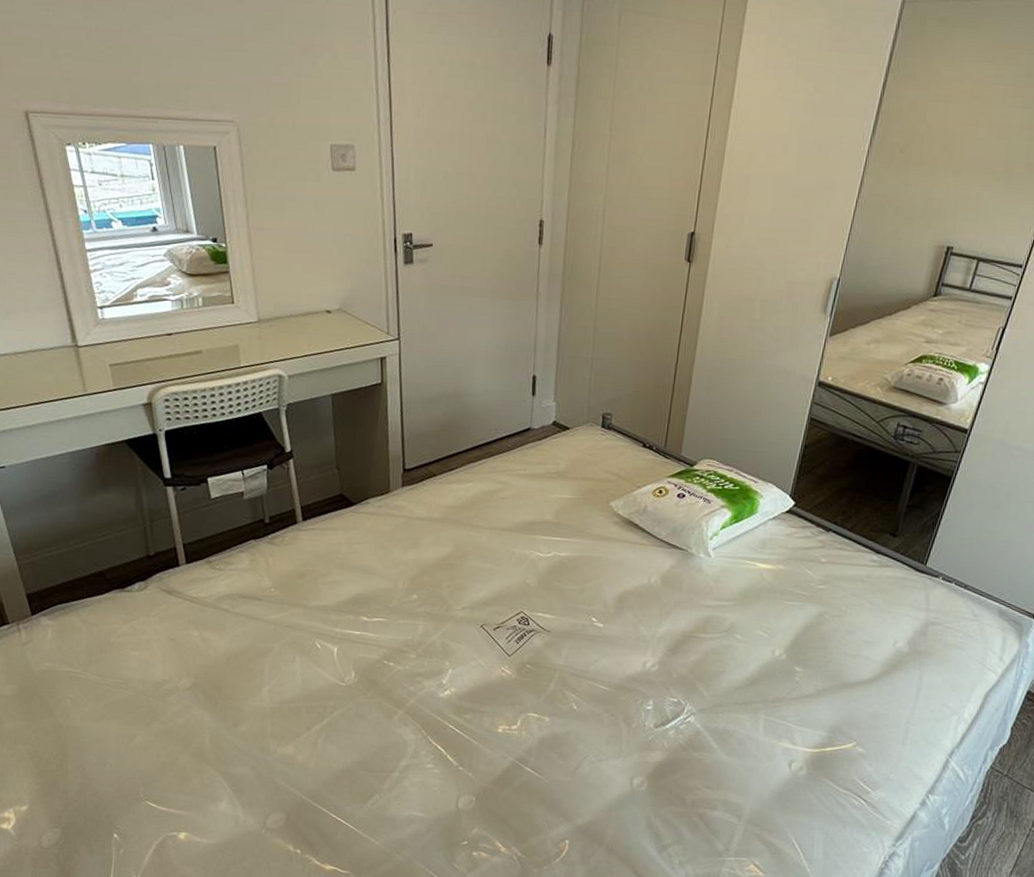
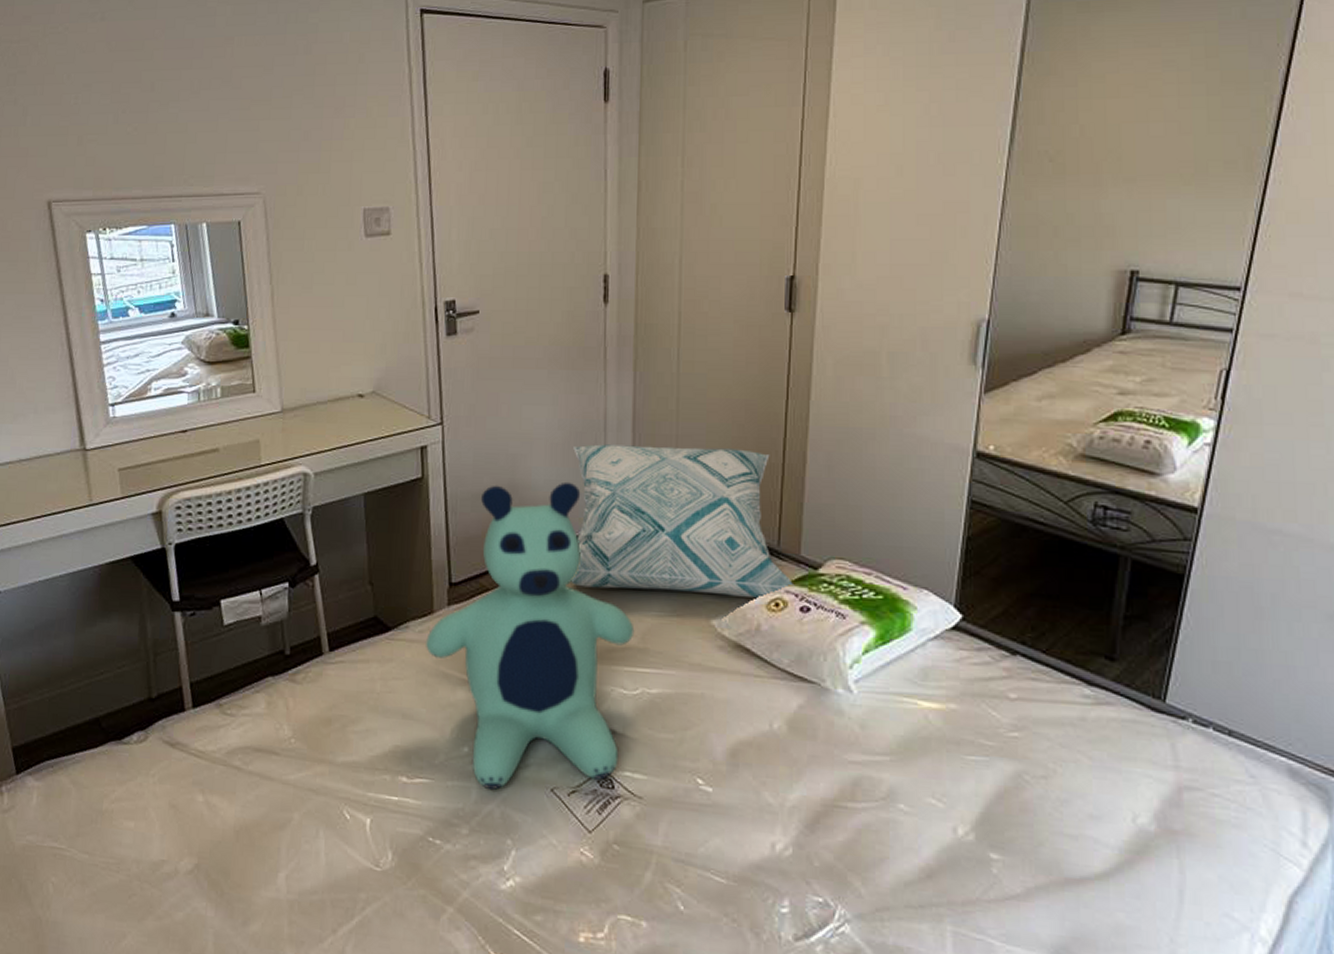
bear: none [383,391,551,626] -> present [426,481,635,790]
decorative pillow: none [502,362,675,488] -> present [570,444,795,600]

